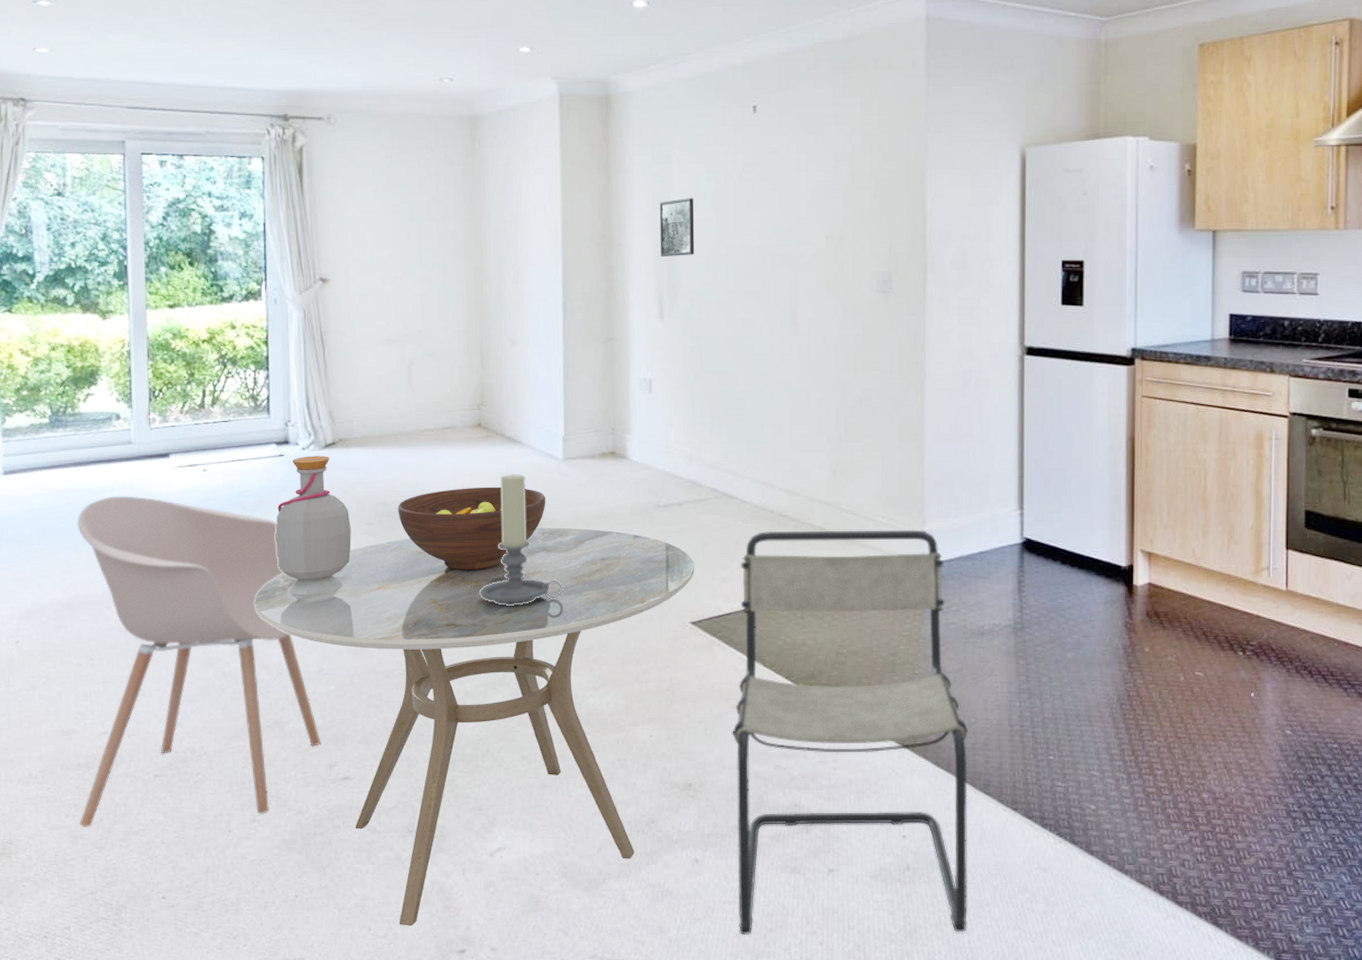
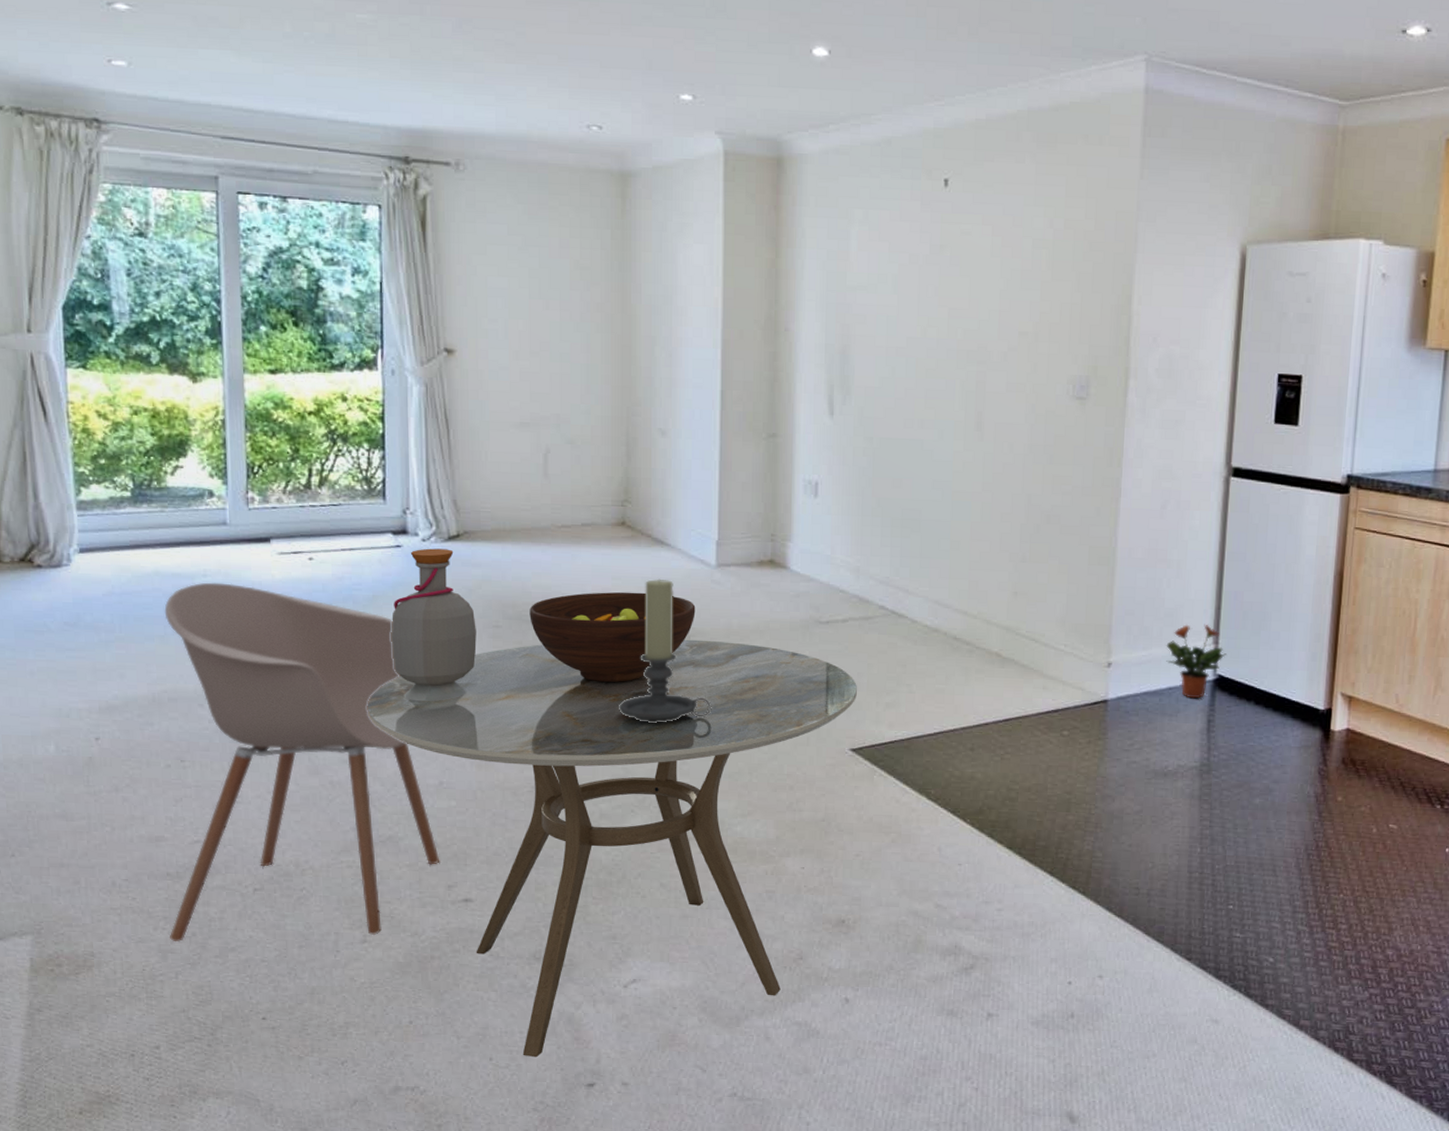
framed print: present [659,198,695,256] -> none [832,280,873,346]
chair: present [732,529,968,935] -> none [889,654,1144,1082]
potted plant: none [975,491,1031,561] -> present [1166,624,1226,699]

